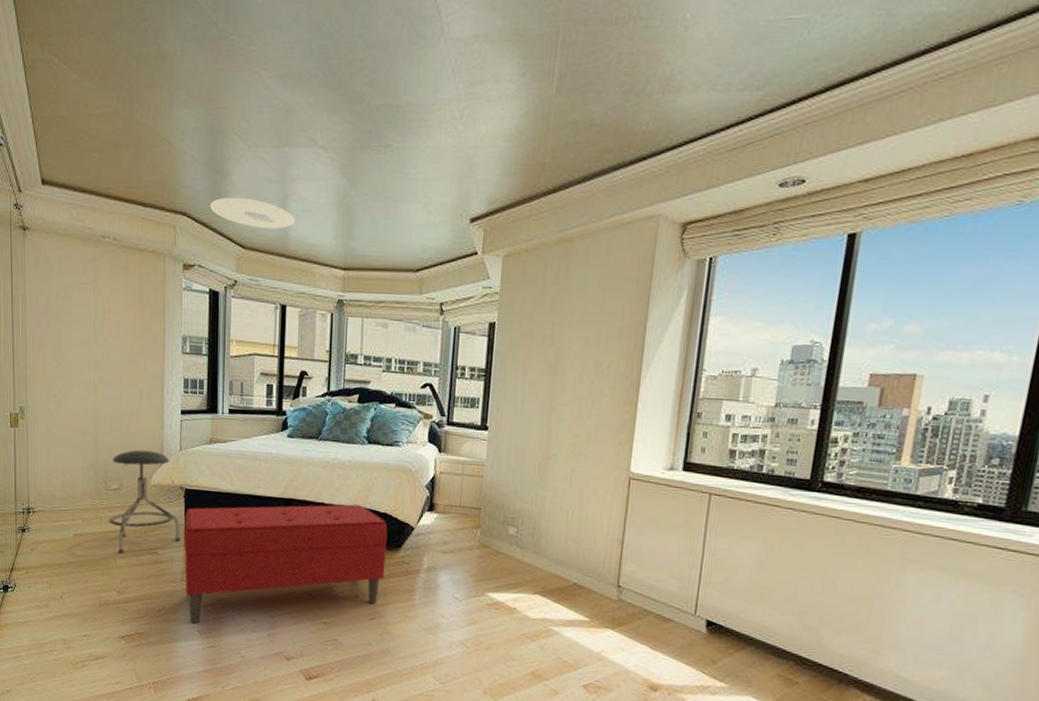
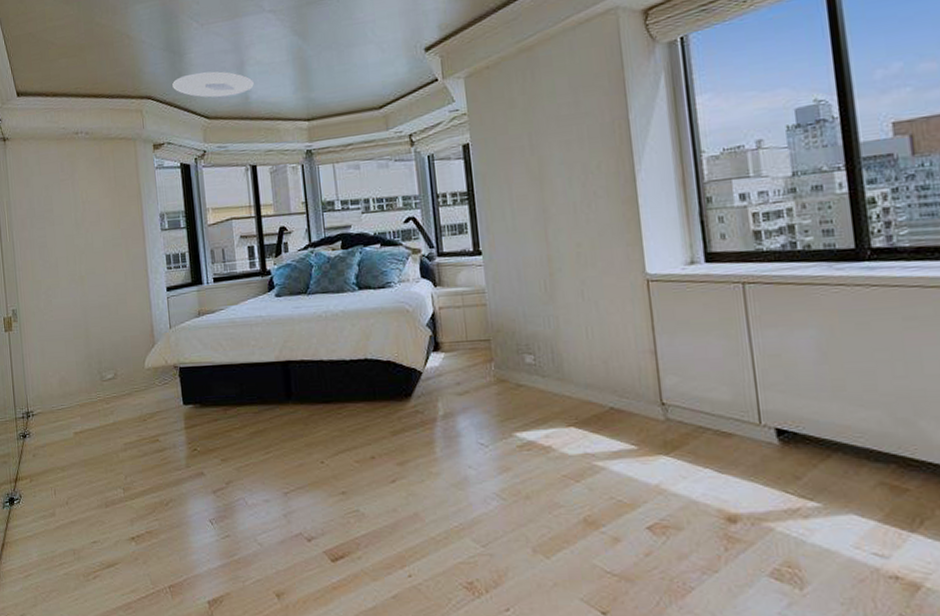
stool: present [109,449,181,553] -> none [105,333,181,446]
bench: present [183,504,388,624] -> none [181,356,399,513]

